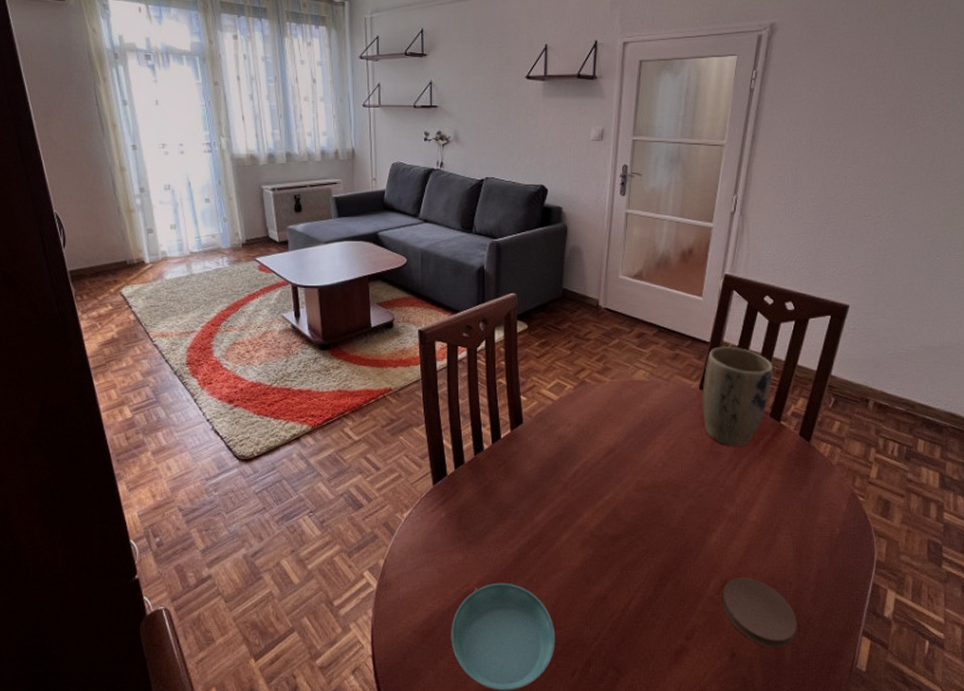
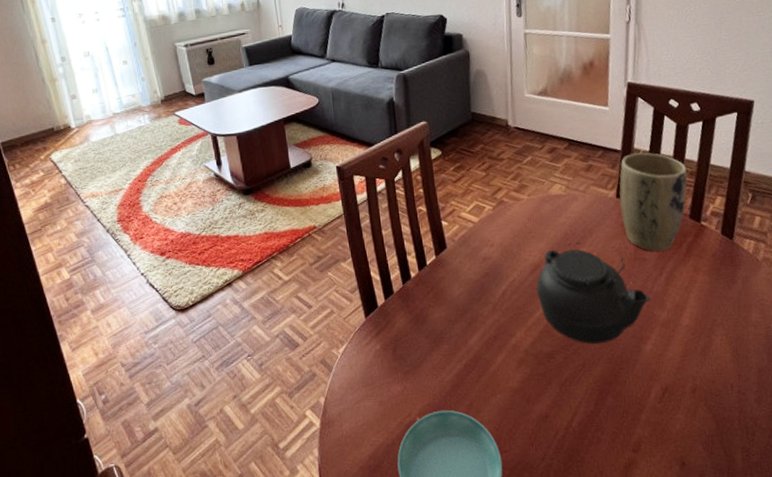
teapot: none [609,431,721,532] -> present [536,242,651,344]
coaster: present [722,577,797,648] -> none [664,382,745,454]

